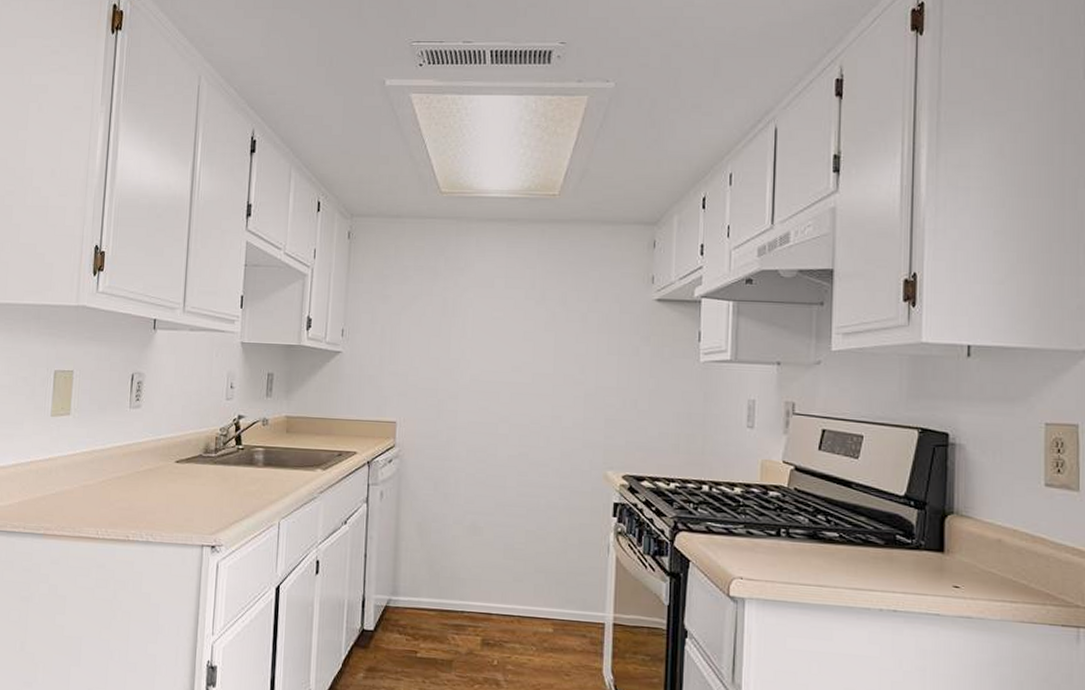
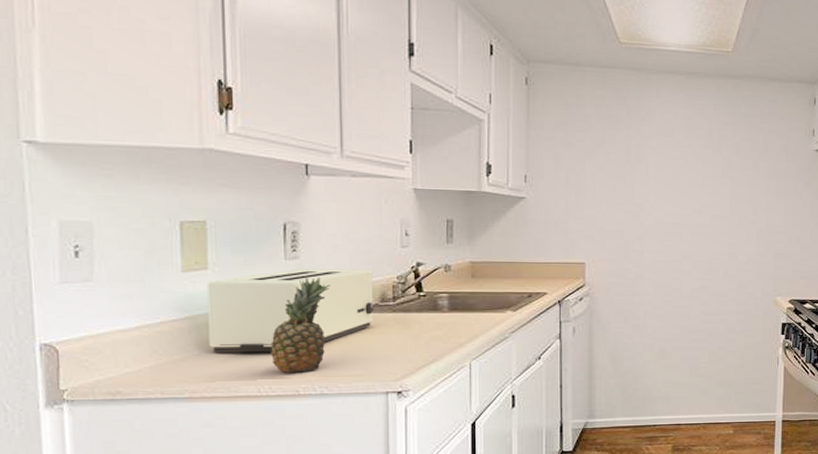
toaster: none [64,417,200,497] -> present [206,269,375,353]
fruit: none [110,425,164,519] -> present [271,276,330,374]

